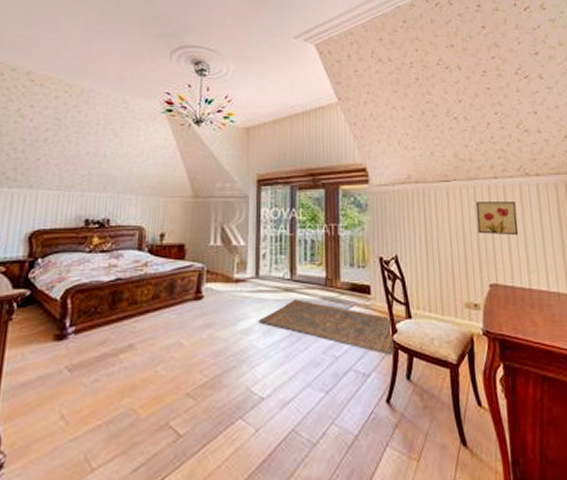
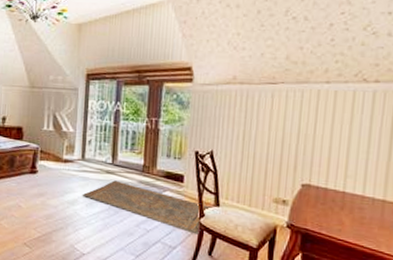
wall art: present [475,202,519,236] -> none [298,105,346,141]

